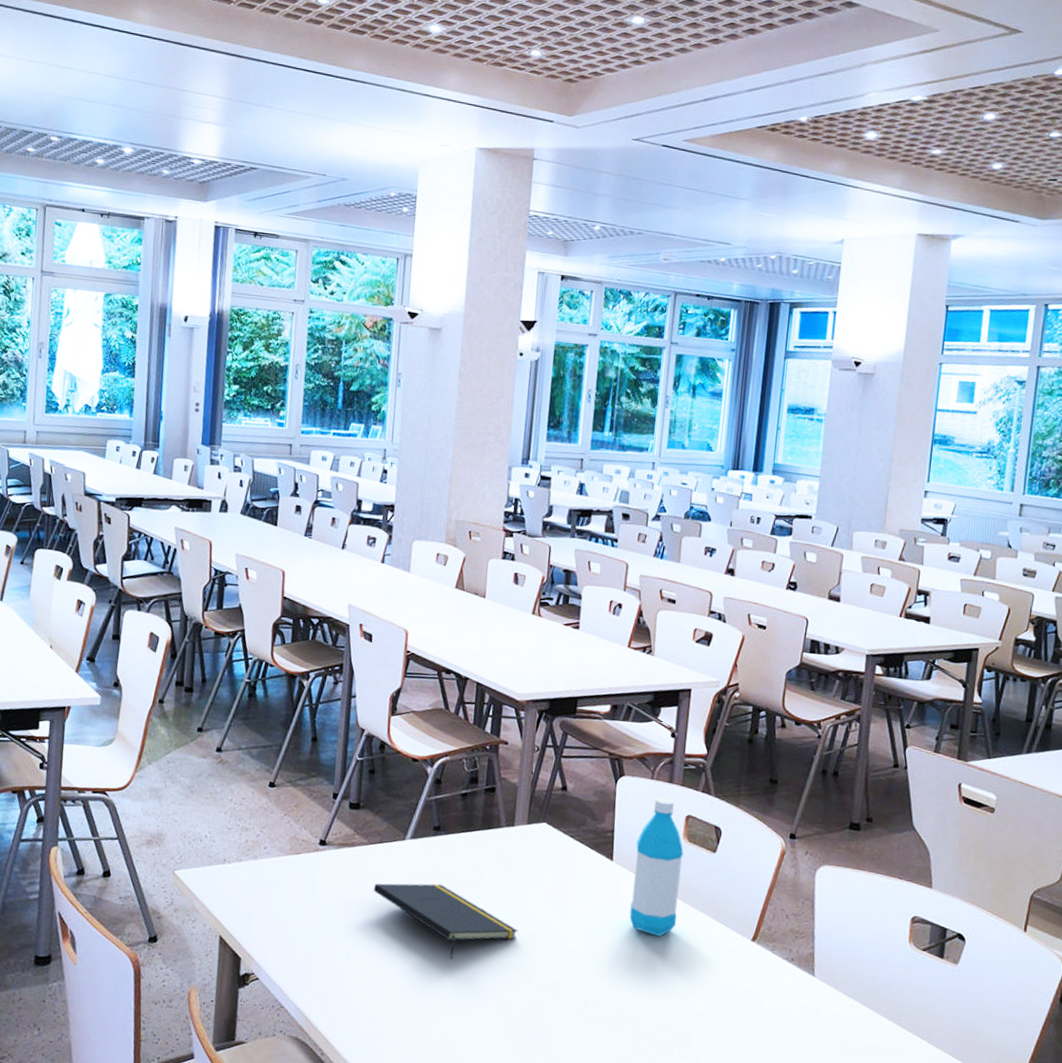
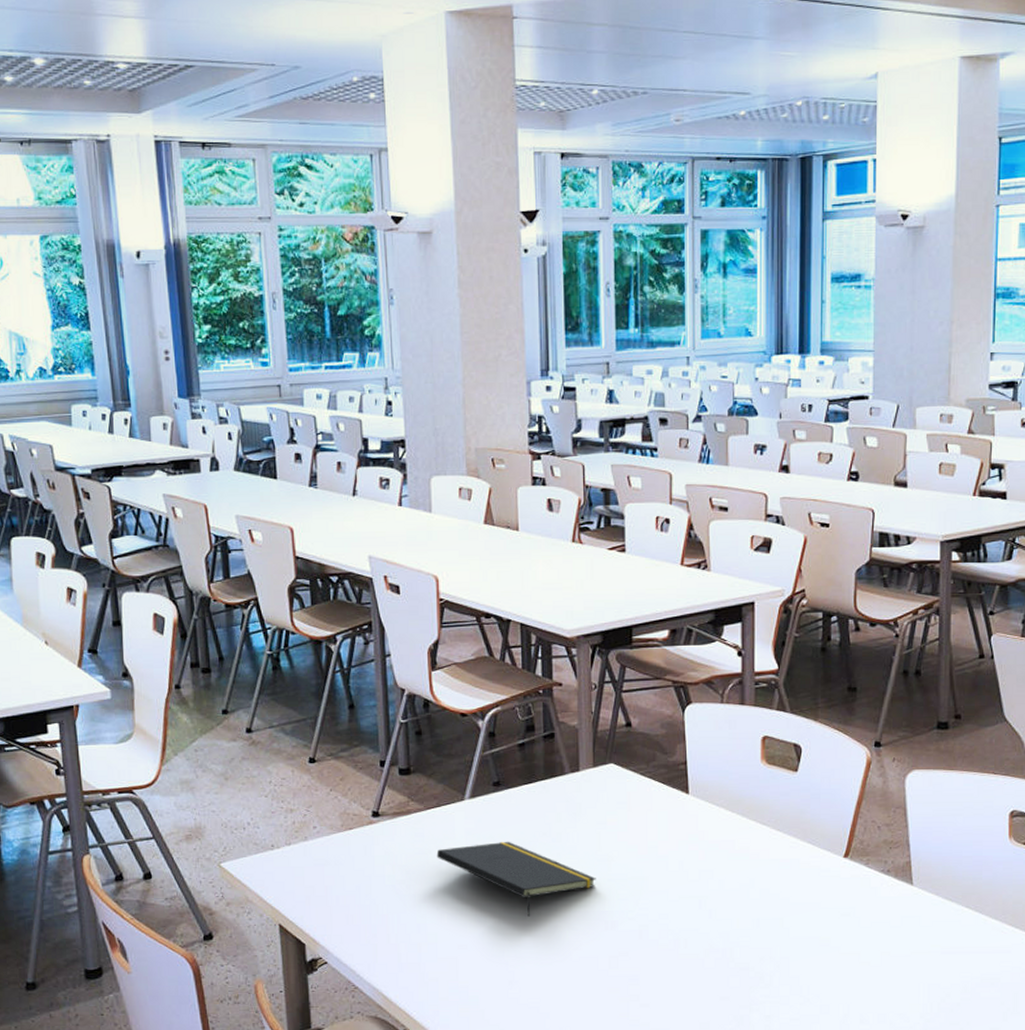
water bottle: present [629,797,684,937] -> none [712,721,763,866]

